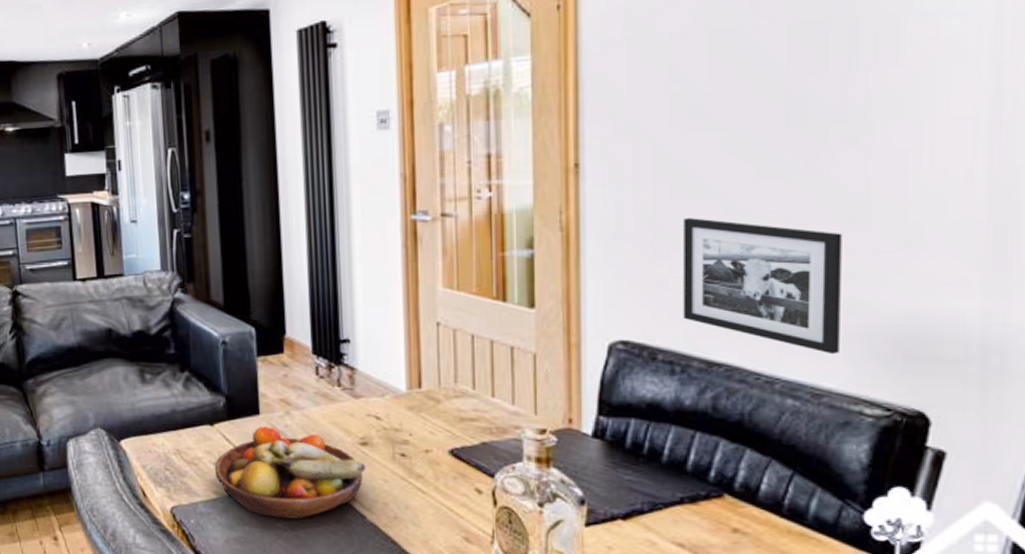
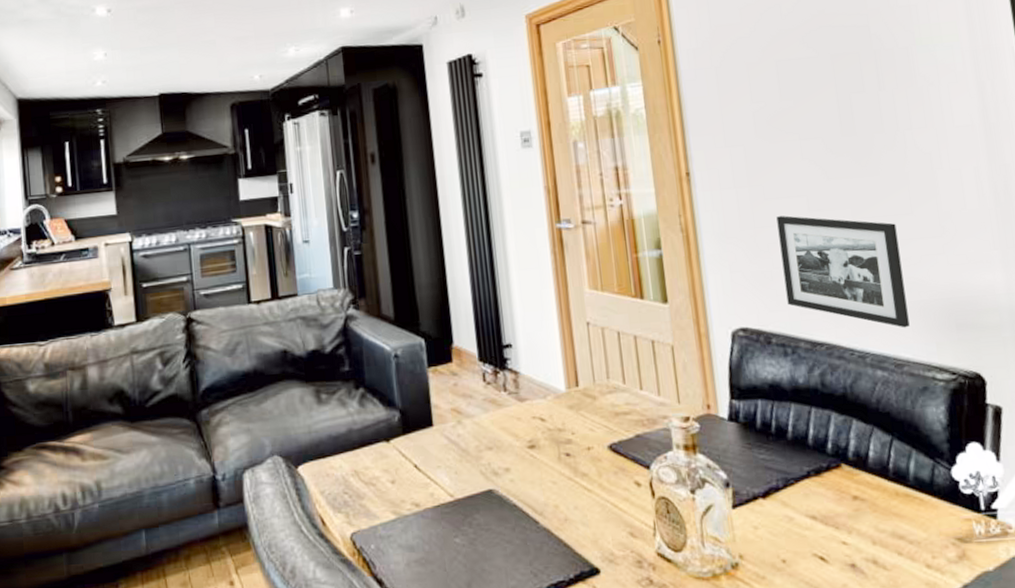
fruit bowl: present [215,426,366,519] -> none [392,438,535,534]

